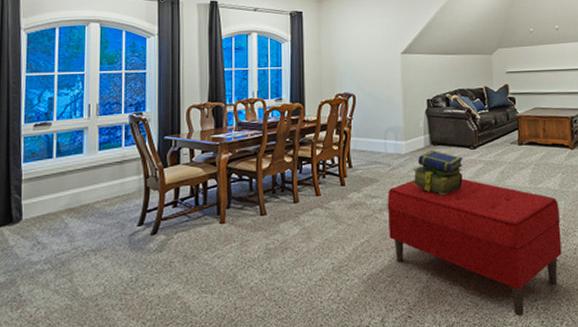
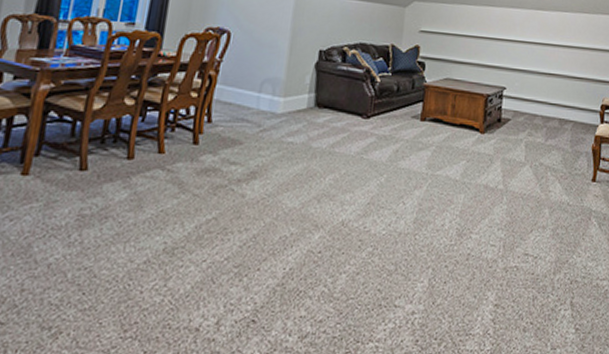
bench: present [387,178,562,316] -> none [244,147,457,331]
stack of books: present [412,149,463,196] -> none [284,112,352,172]

